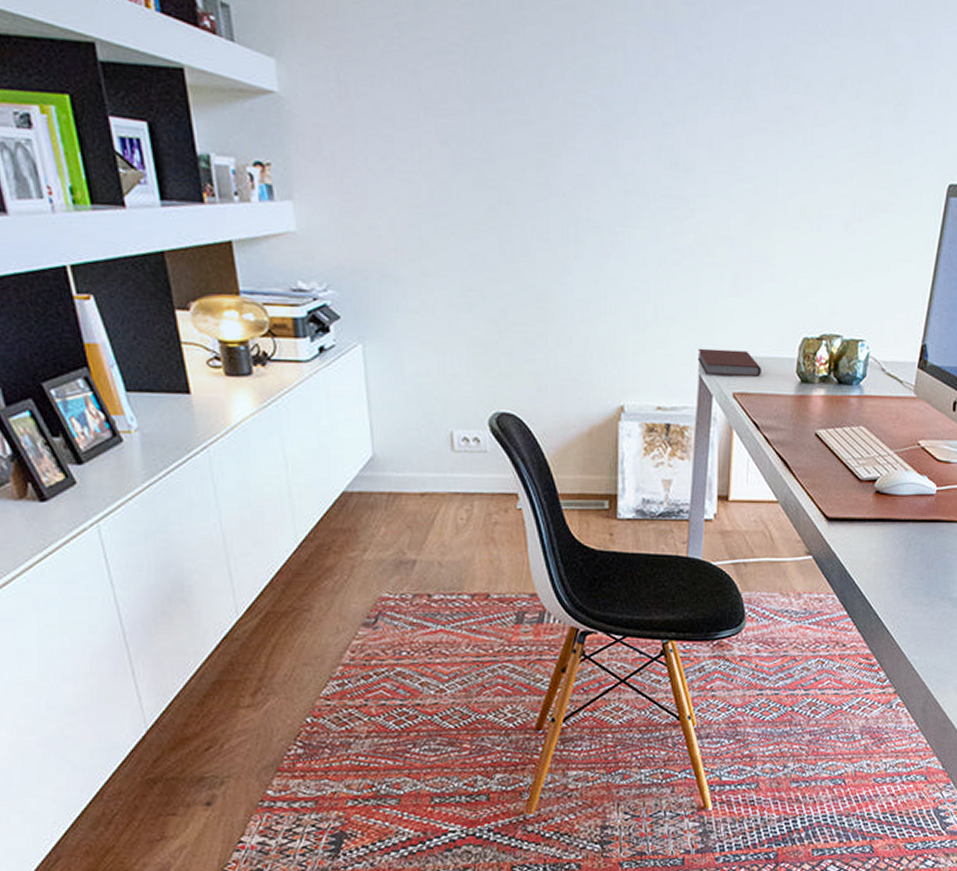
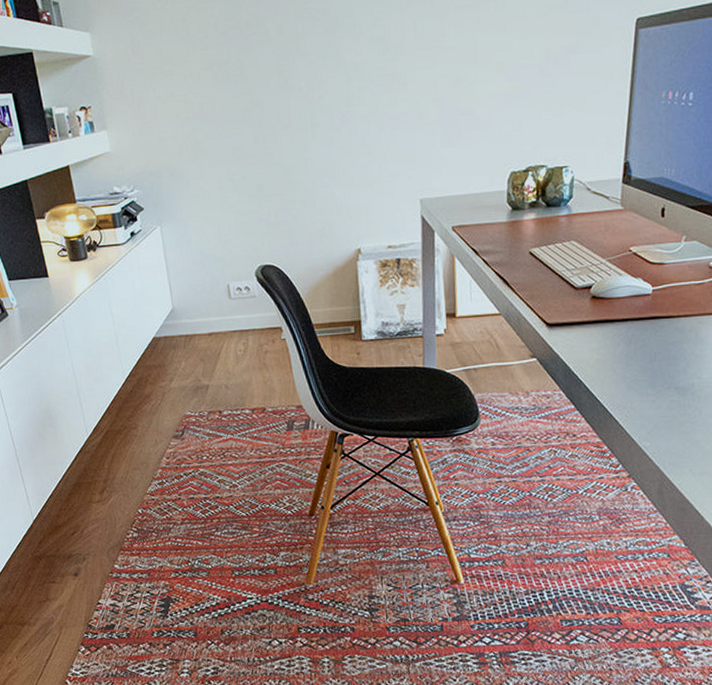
book: present [697,348,761,378] -> none [418,190,476,215]

